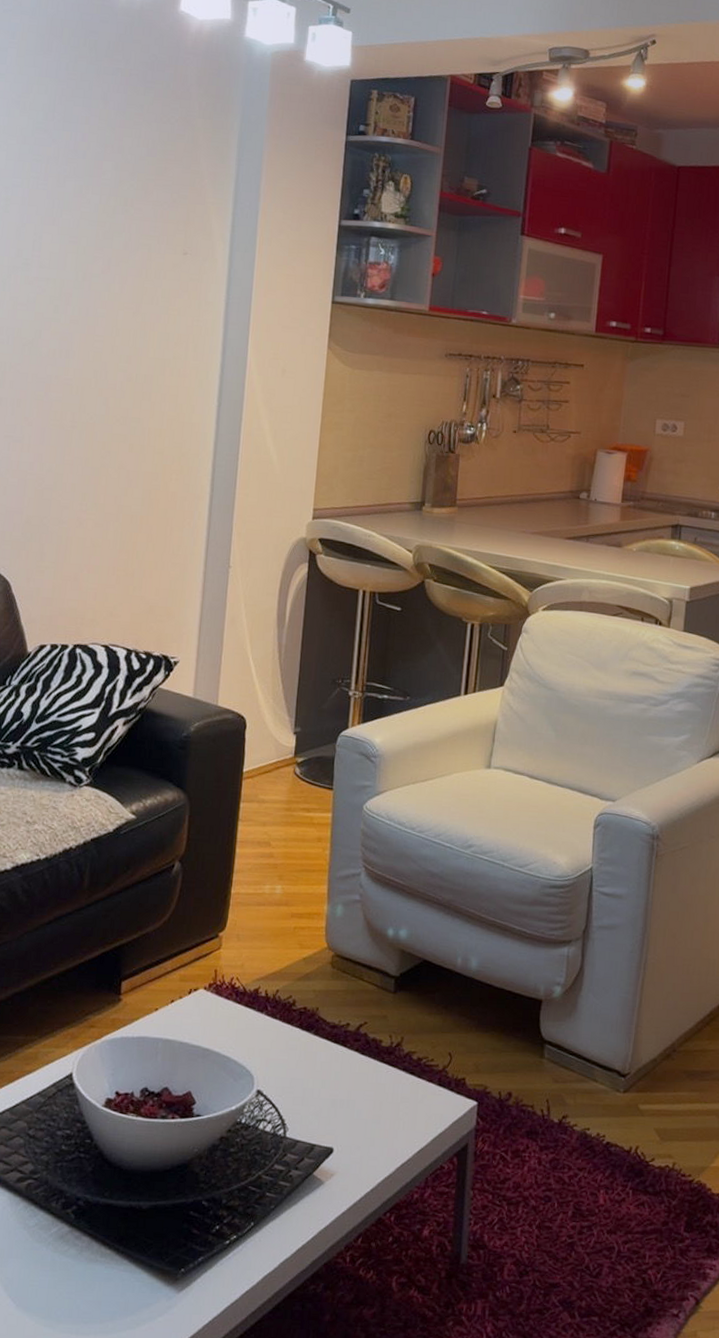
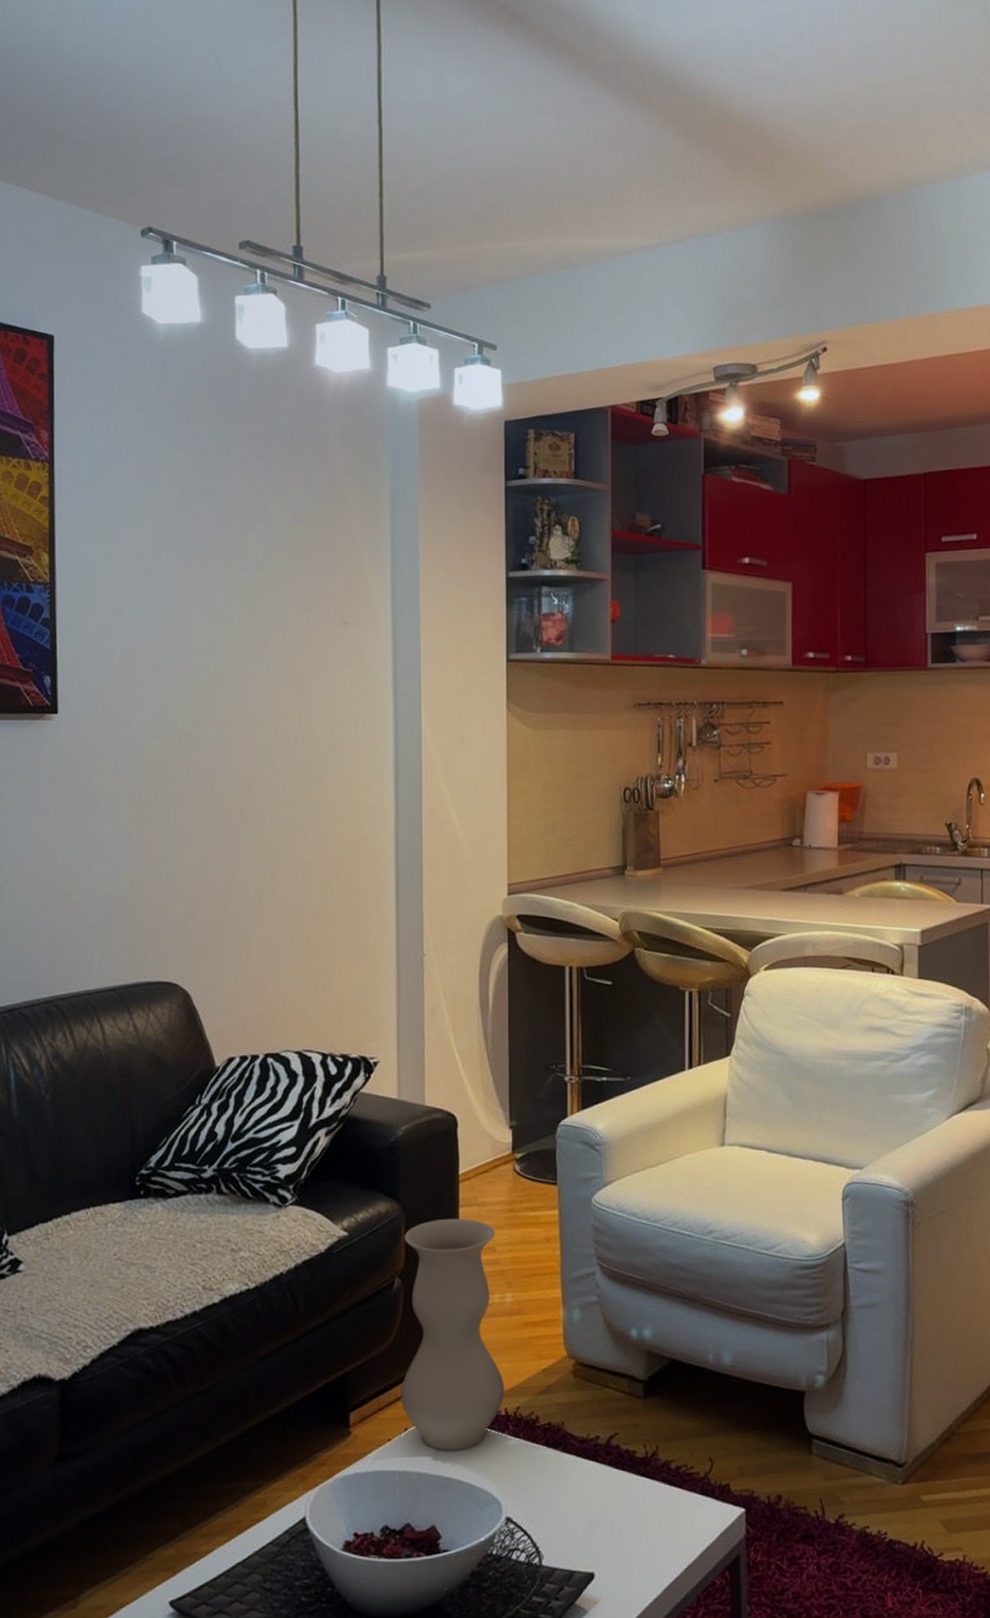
vase: none [170,811,272,1025] -> present [400,1218,505,1451]

